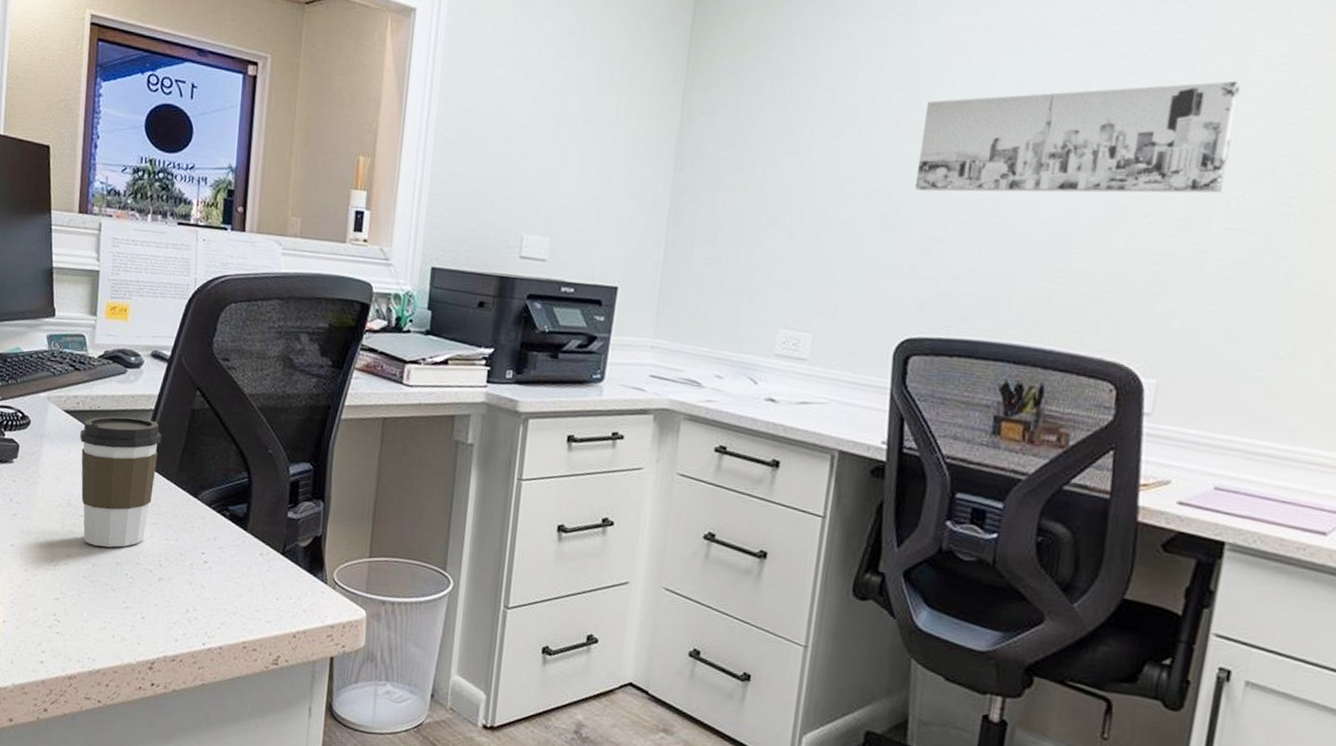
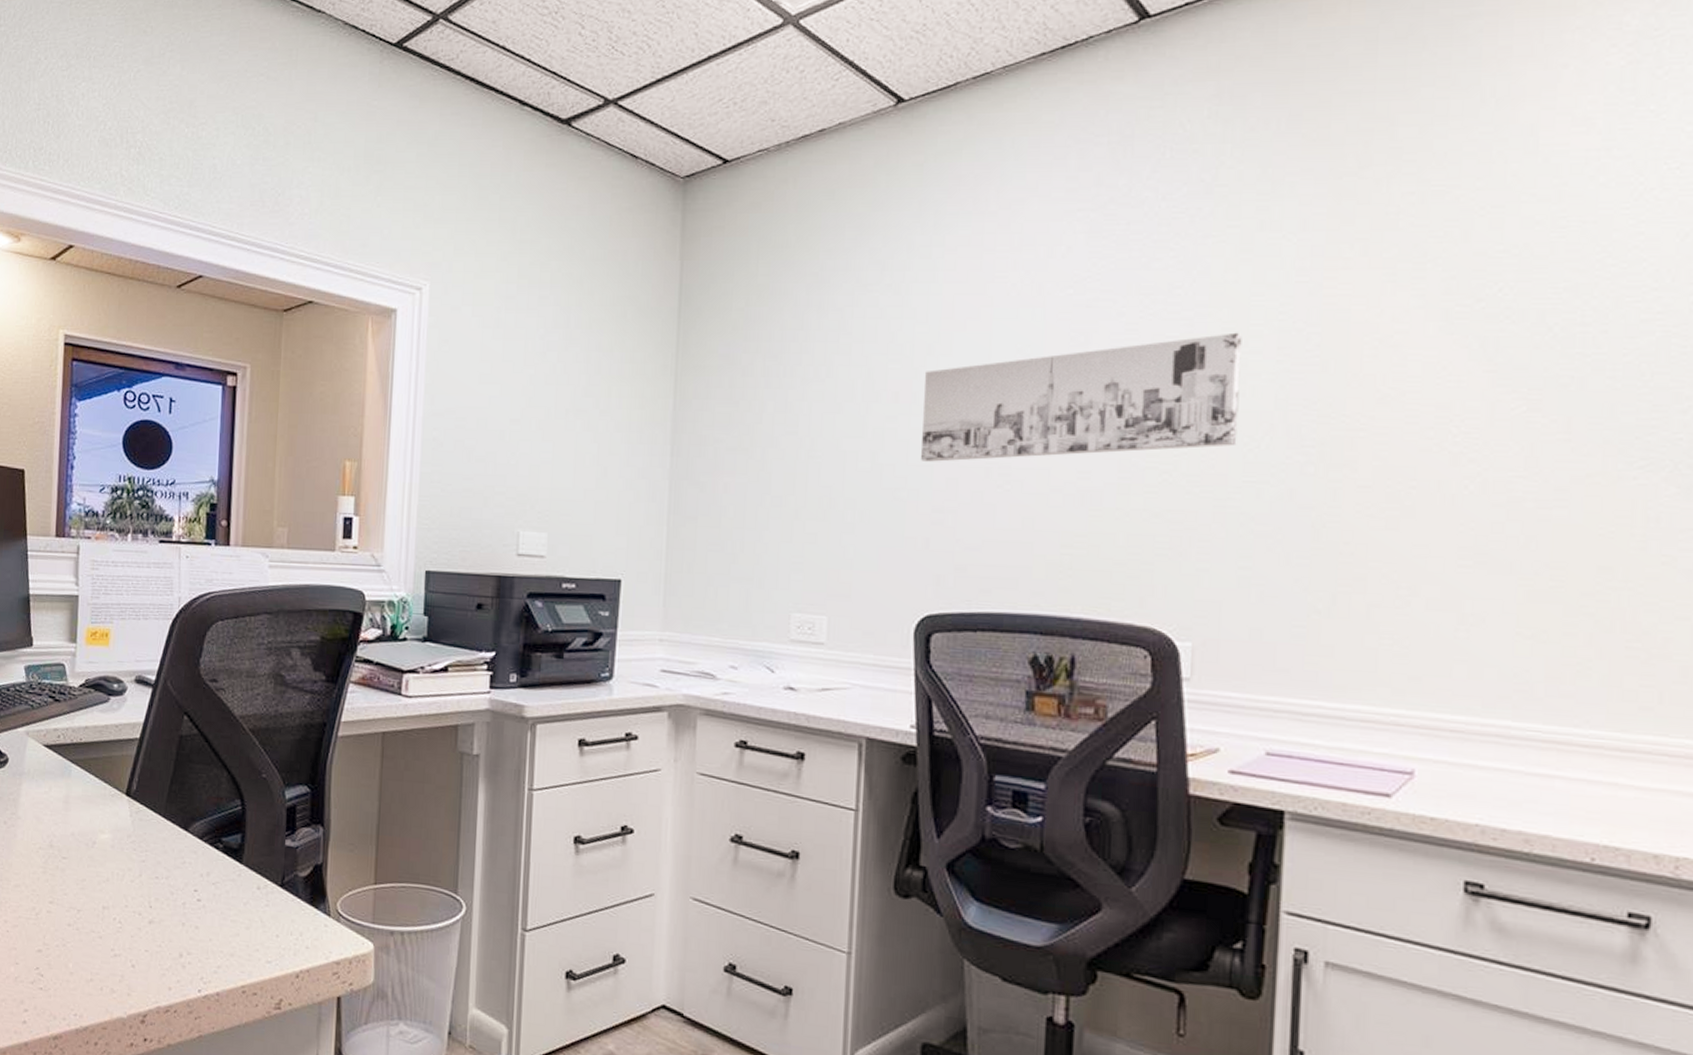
coffee cup: present [80,416,162,548] -> none [61,747,149,891]

